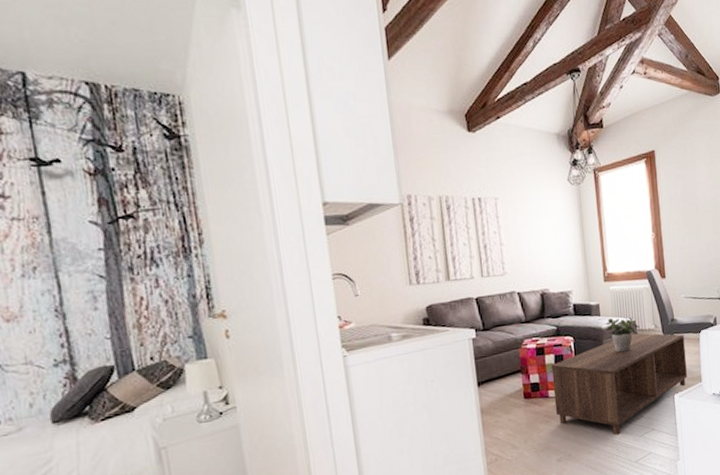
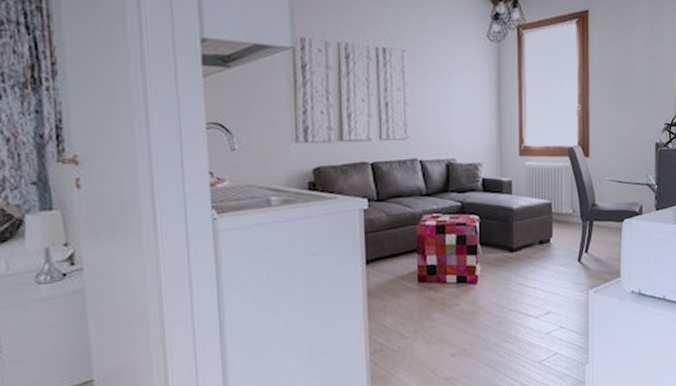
coffee table: present [551,333,687,435] -> none [452,217,605,331]
potted plant: present [605,317,640,353] -> none [516,197,556,238]

